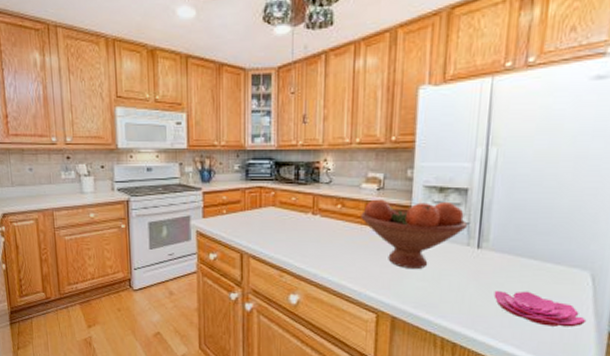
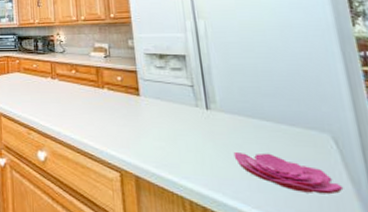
fruit bowl: present [361,199,468,269] -> none [93,65,193,128]

